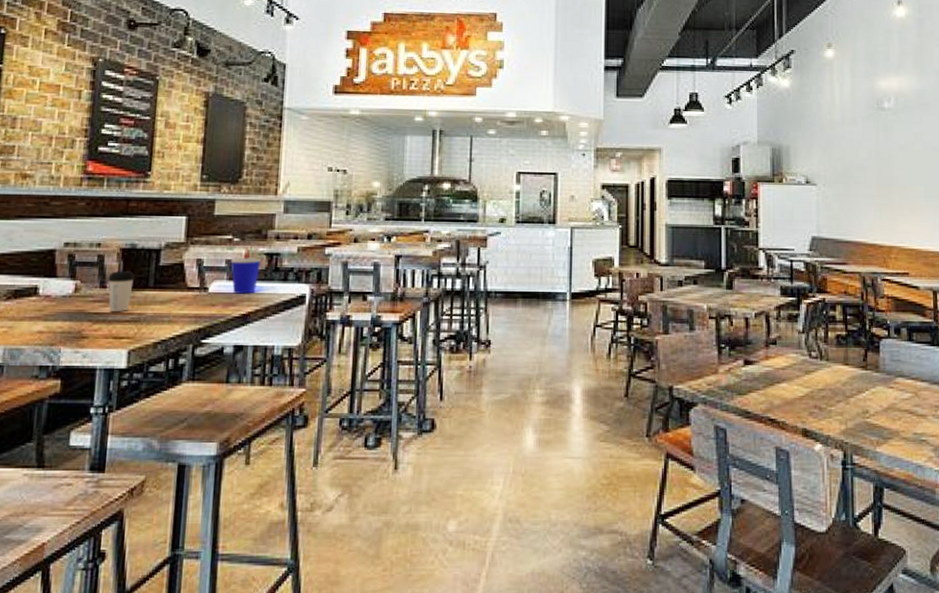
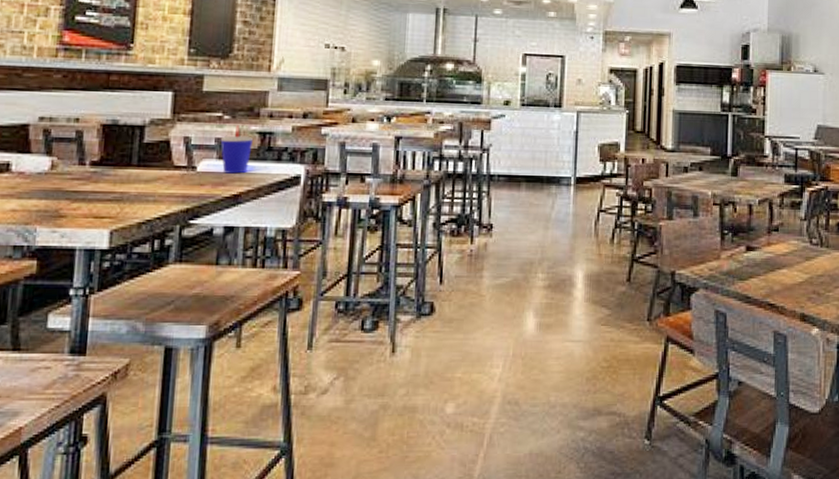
beverage cup: present [108,261,134,312] -> none [87,137,116,191]

